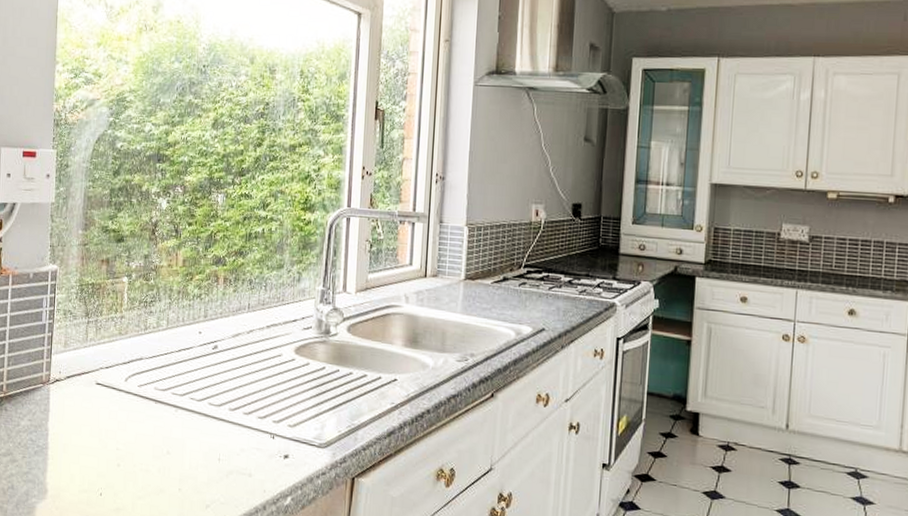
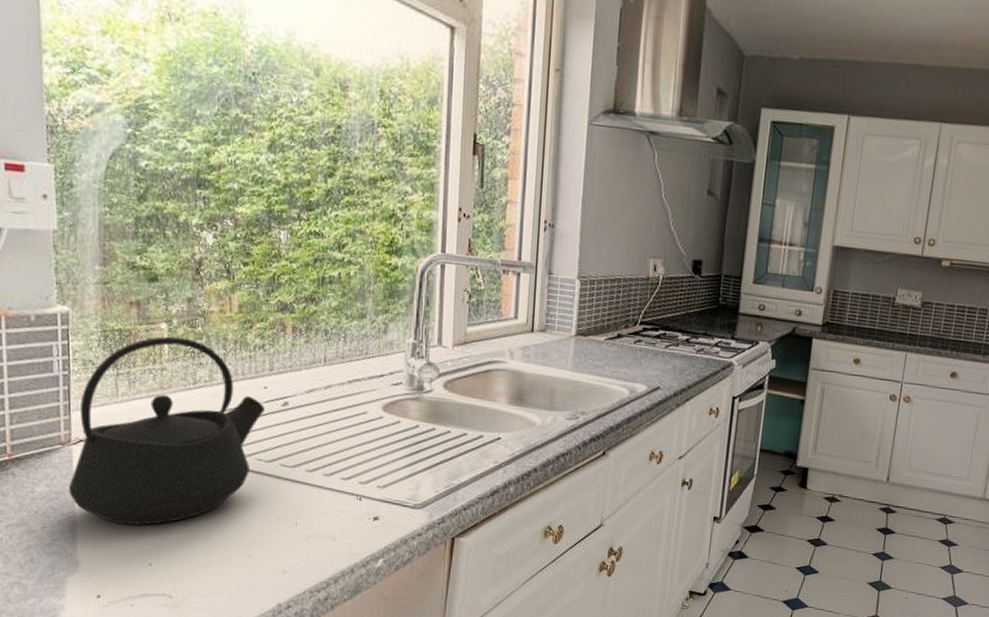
kettle: none [45,288,198,458] -> present [69,336,264,526]

